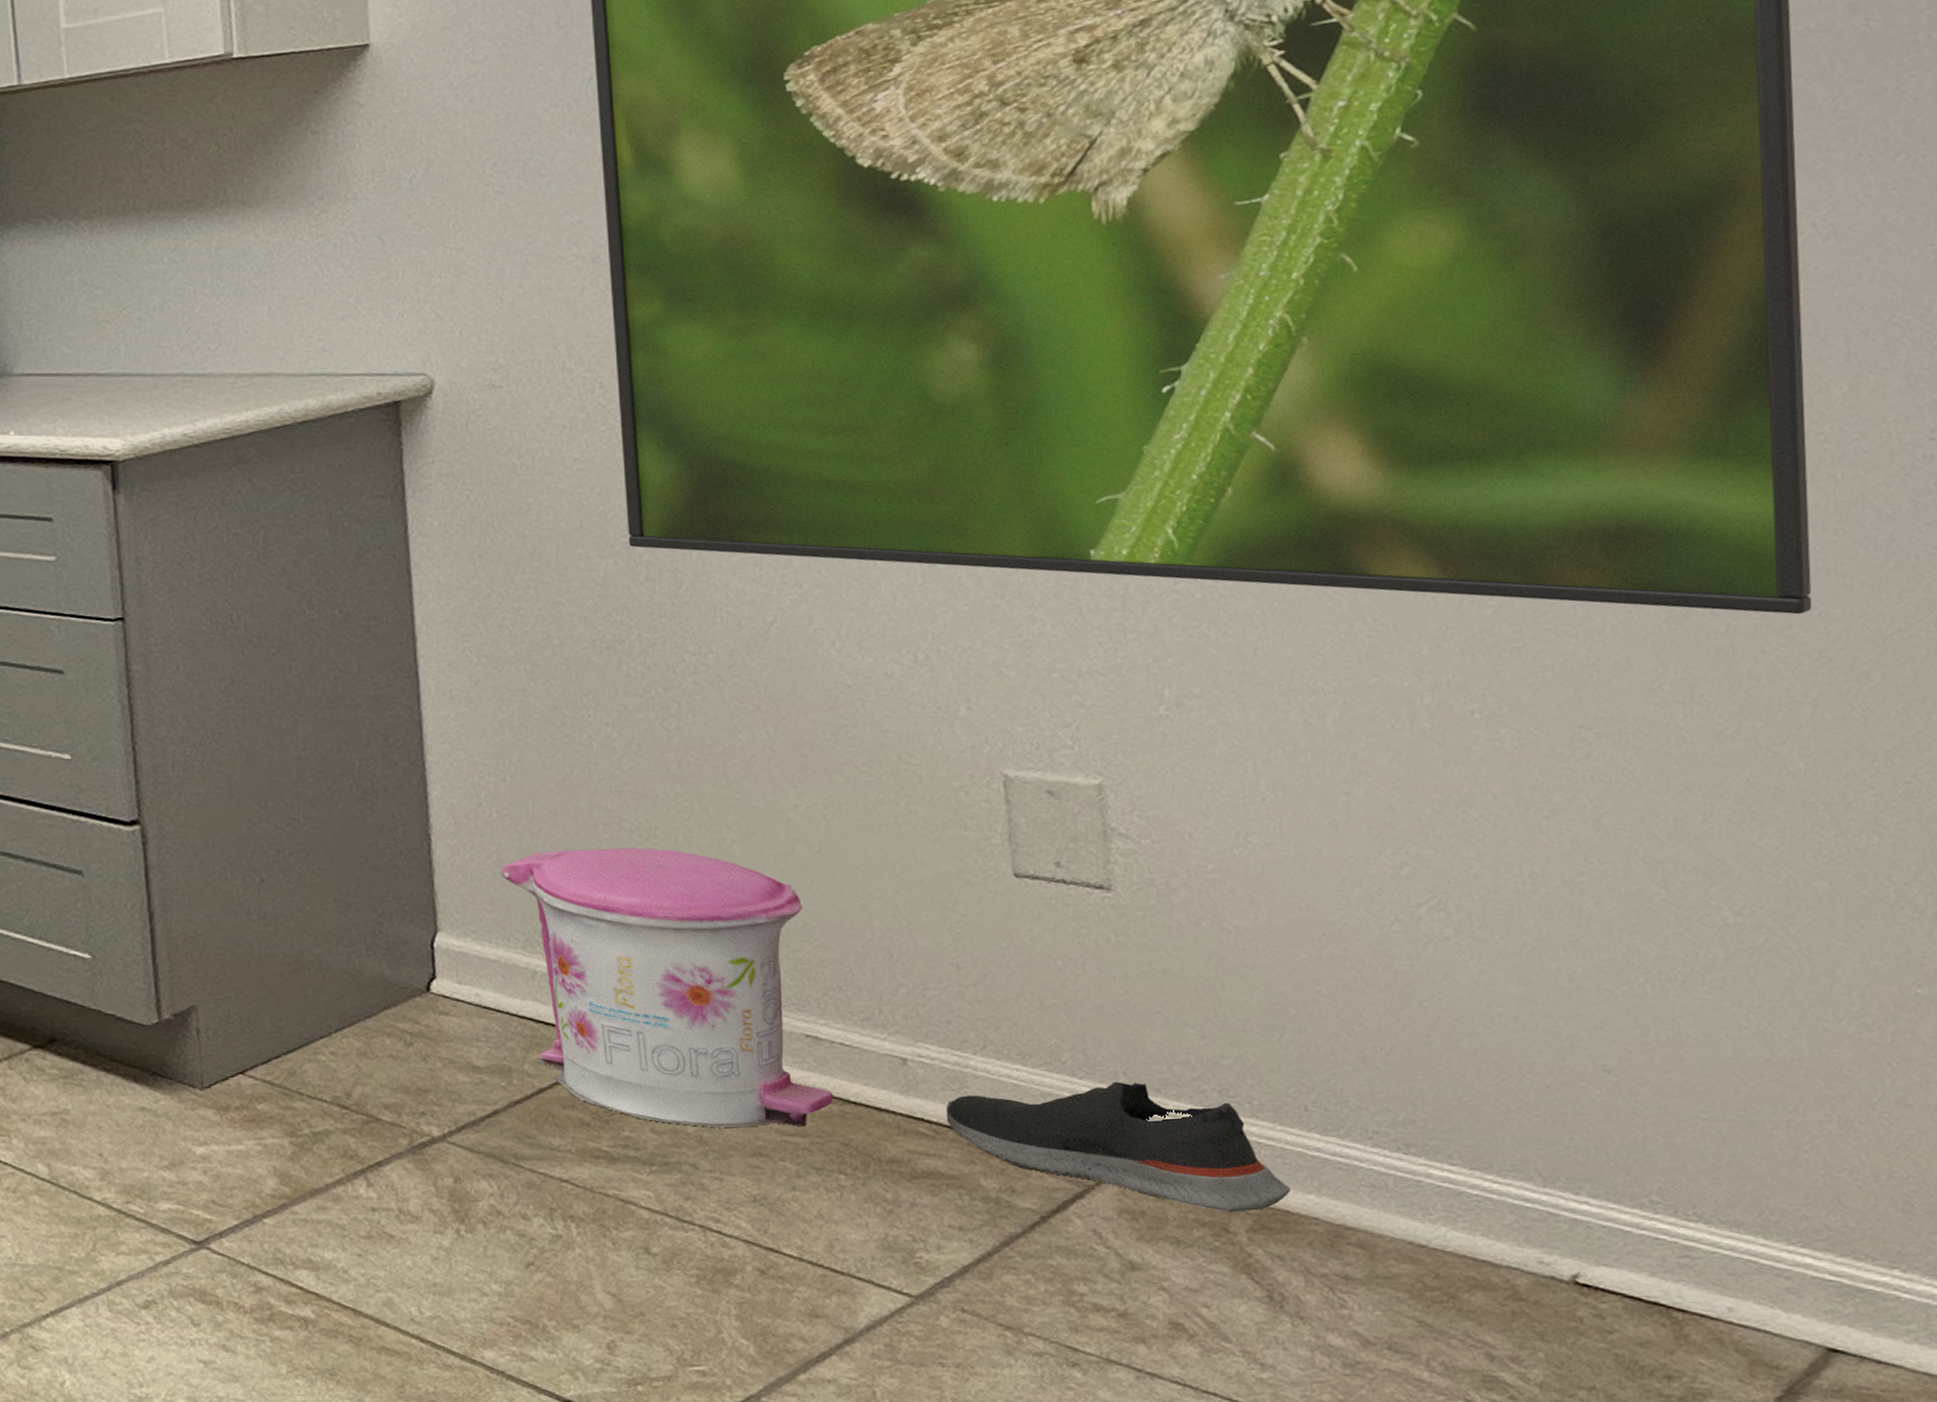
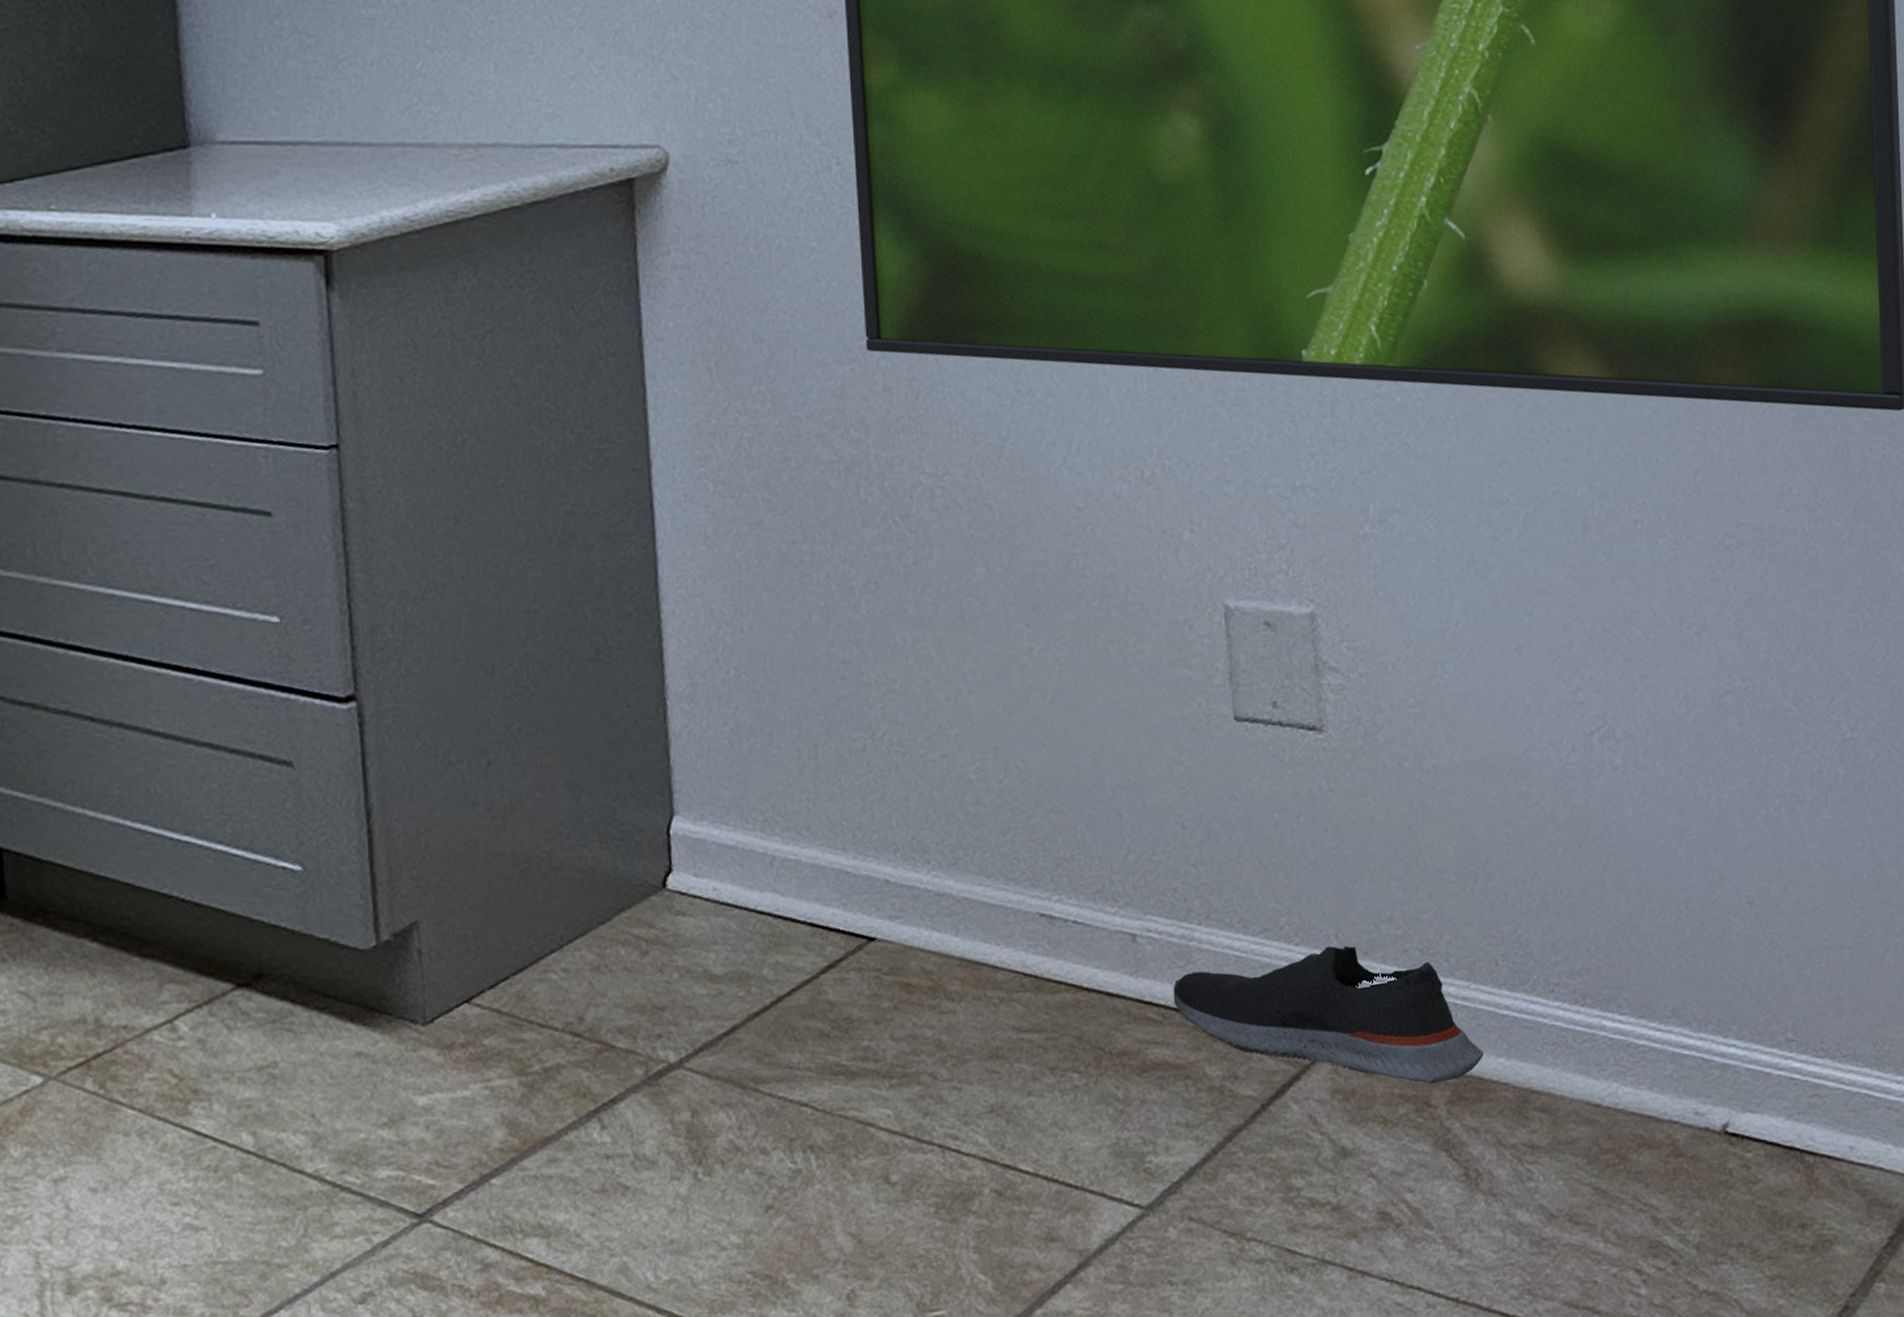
trash can: present [501,847,833,1129] -> none [739,704,1066,1030]

